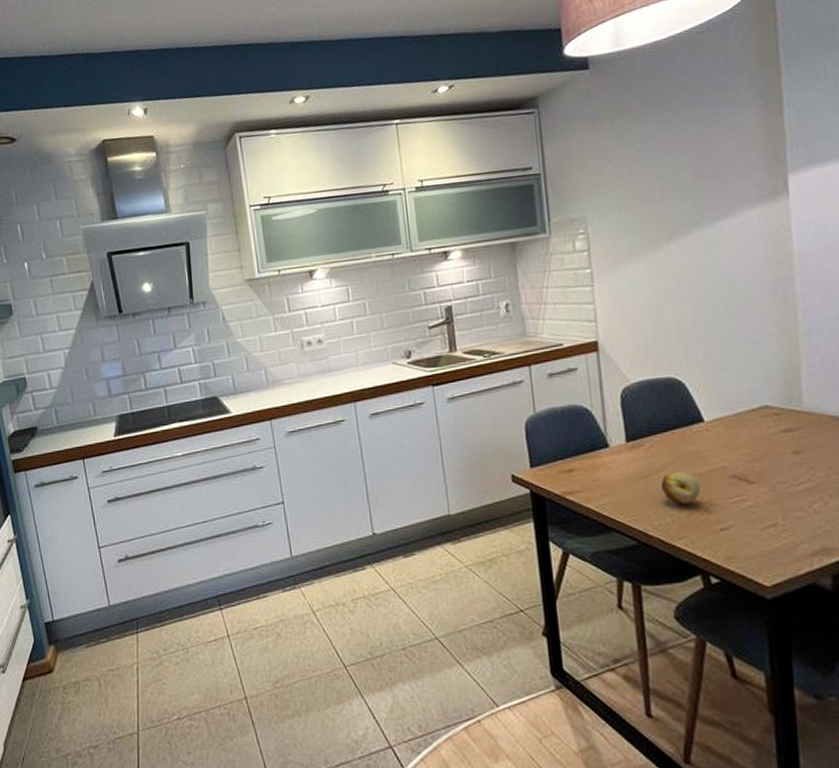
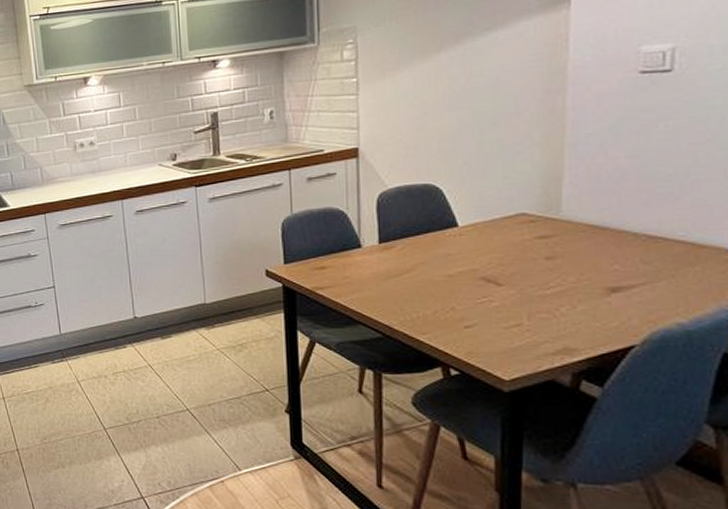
fruit: present [660,471,701,505] -> none [409,272,449,303]

